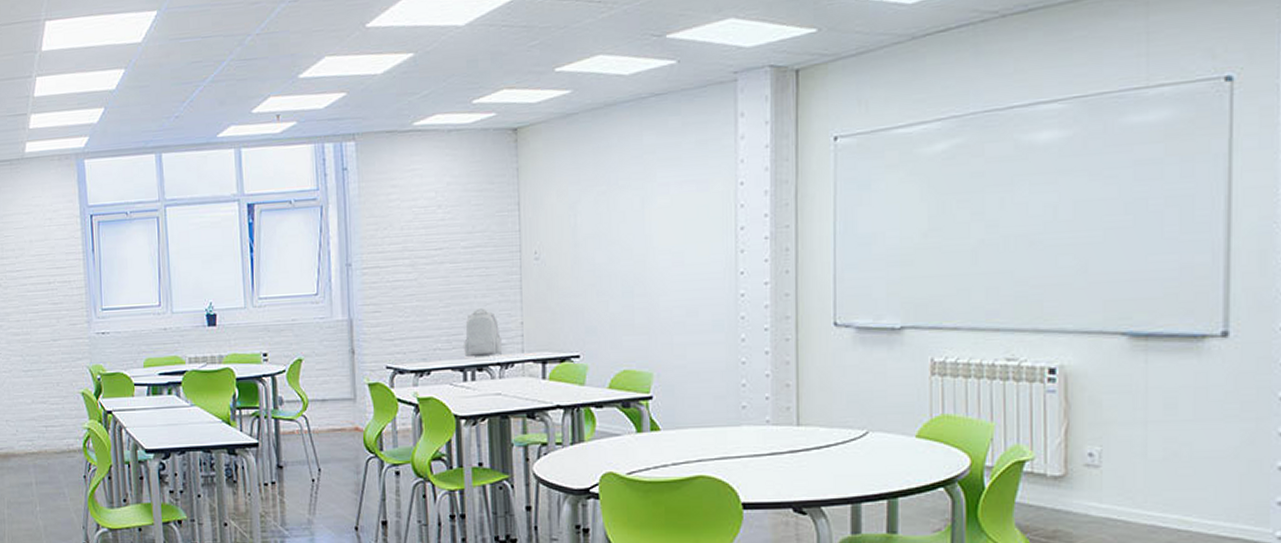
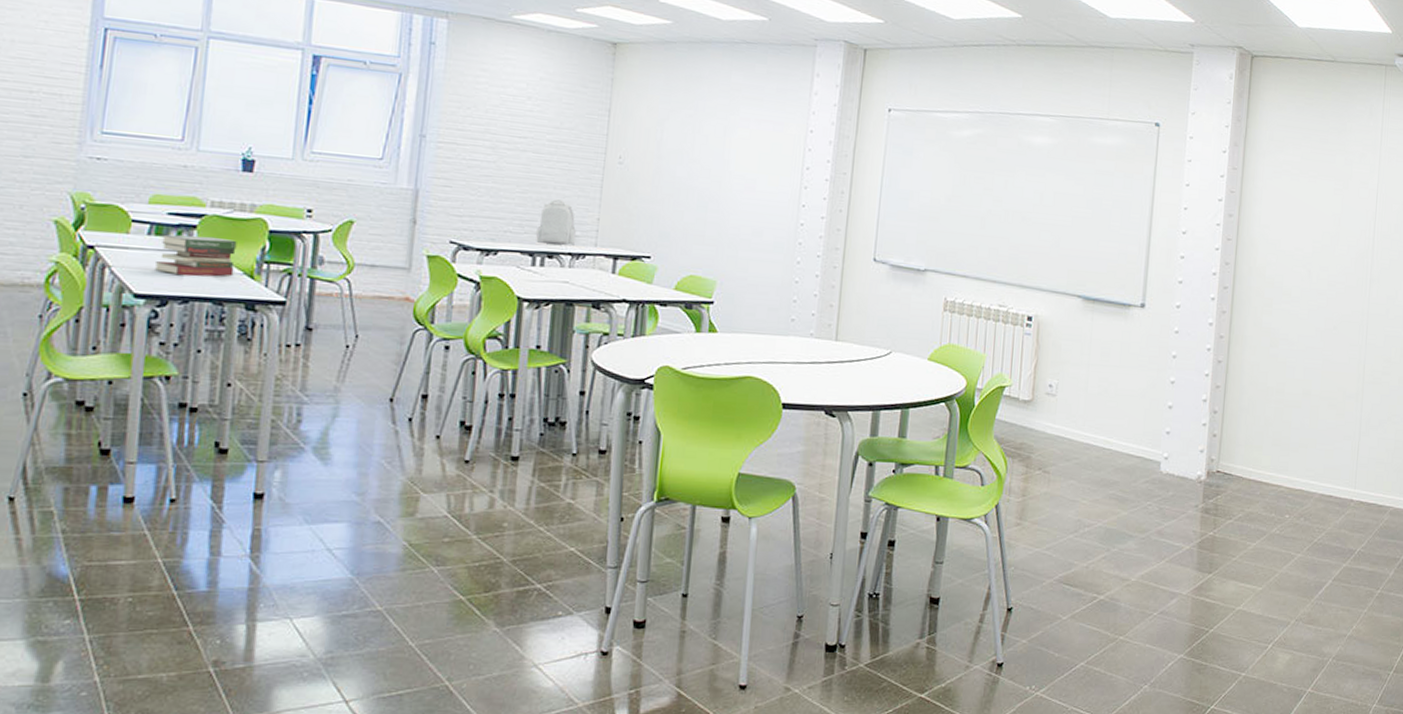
books: none [157,390,215,429] -> present [155,234,237,277]

